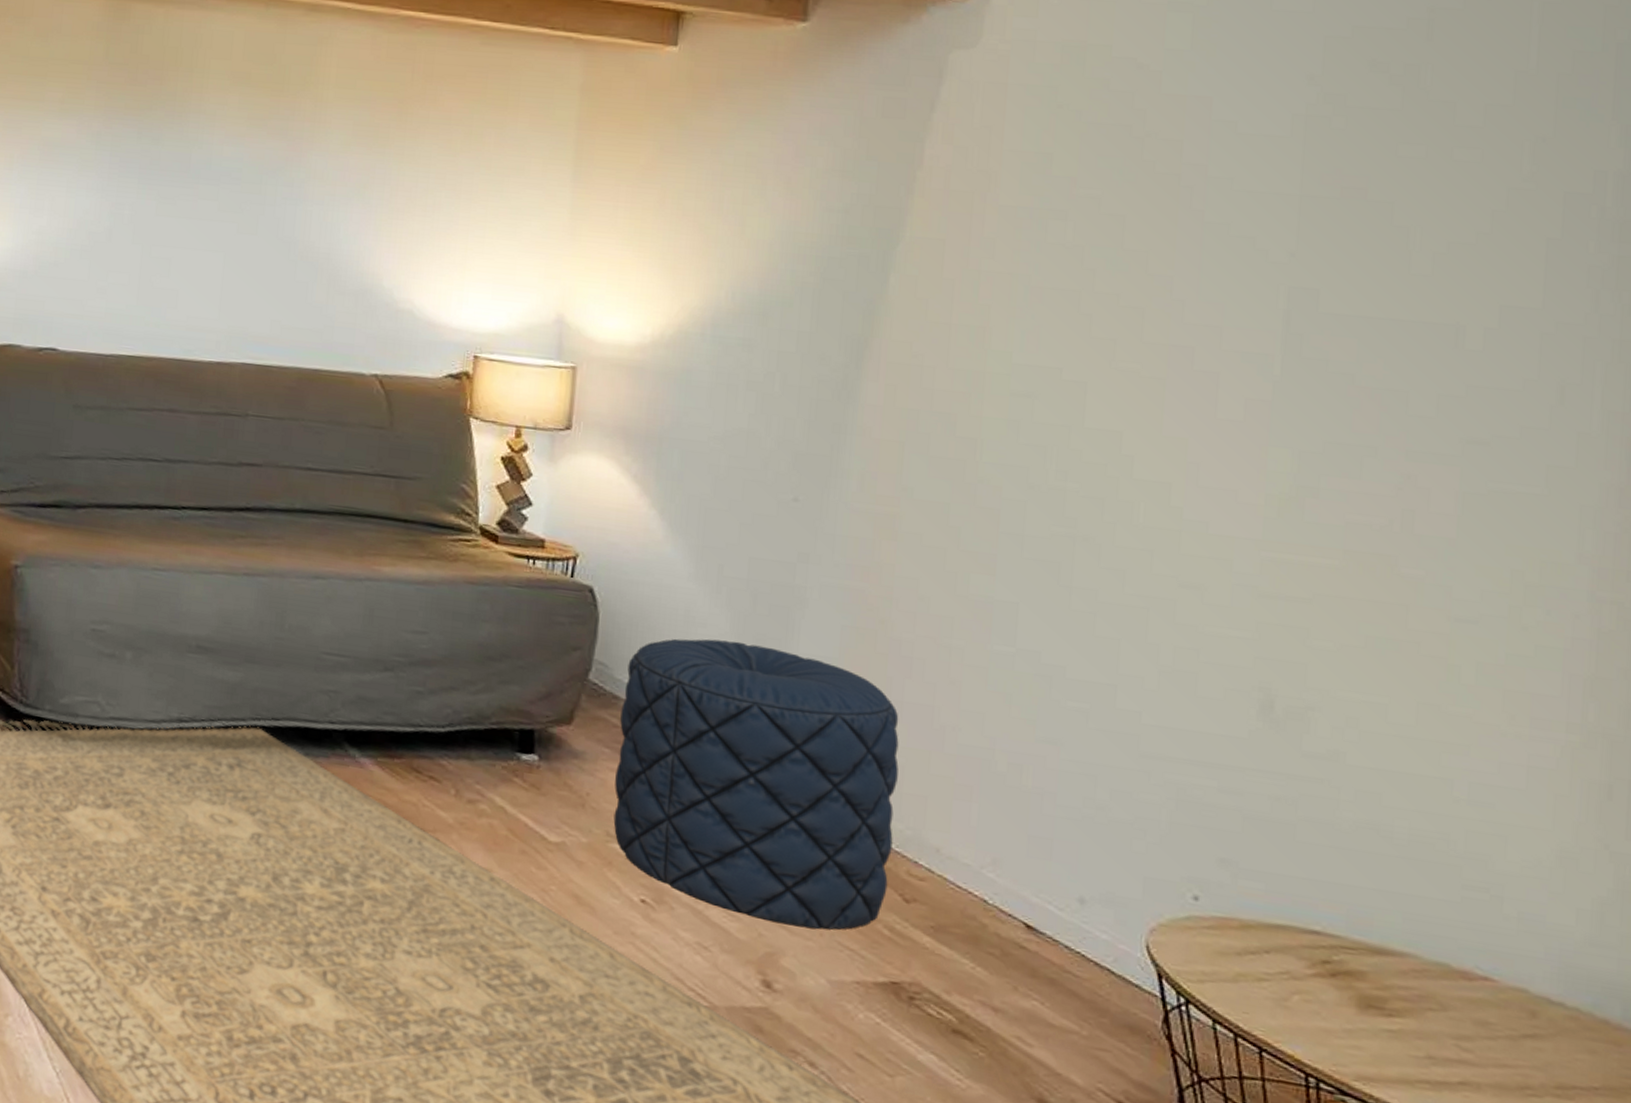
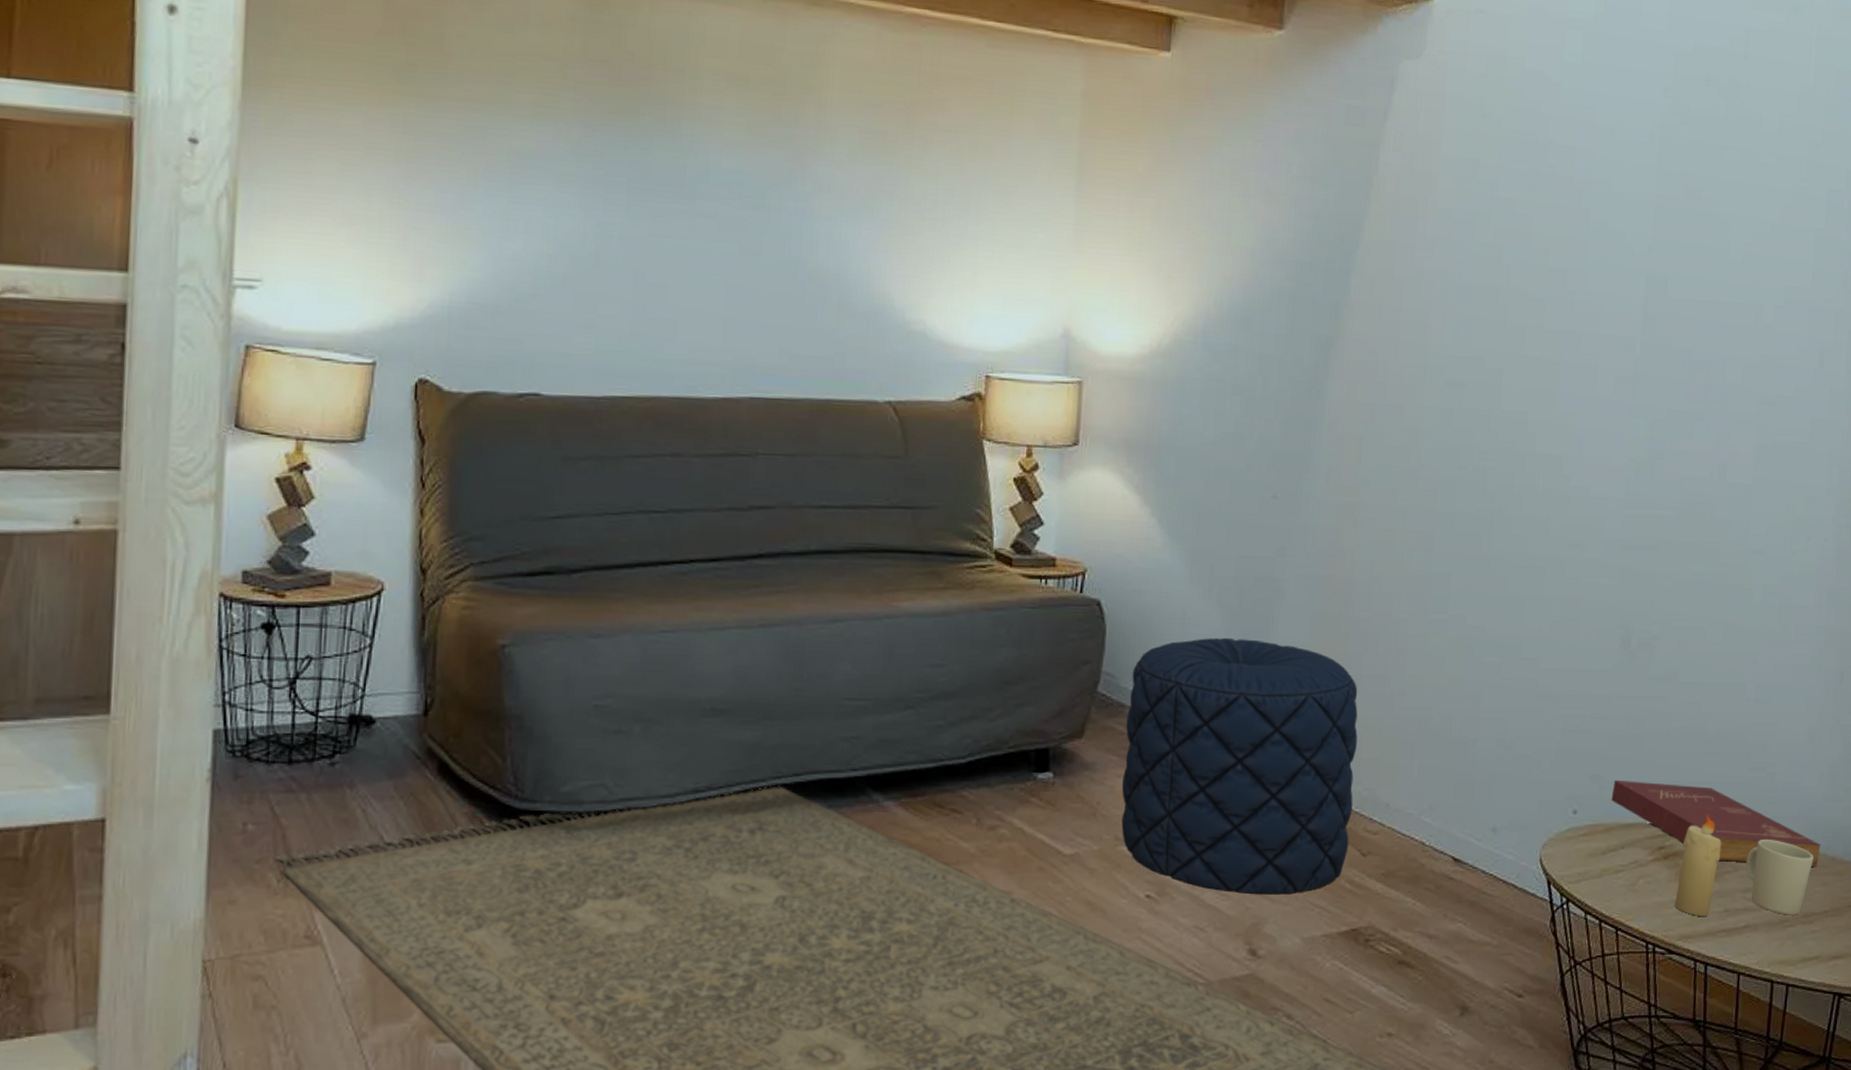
book: none [1249,868,1583,1029] -> present [1611,779,1821,868]
candle: none [1348,931,1420,1059] -> present [1675,814,1722,916]
mug: none [1459,977,1572,1084] -> present [1745,838,1814,915]

